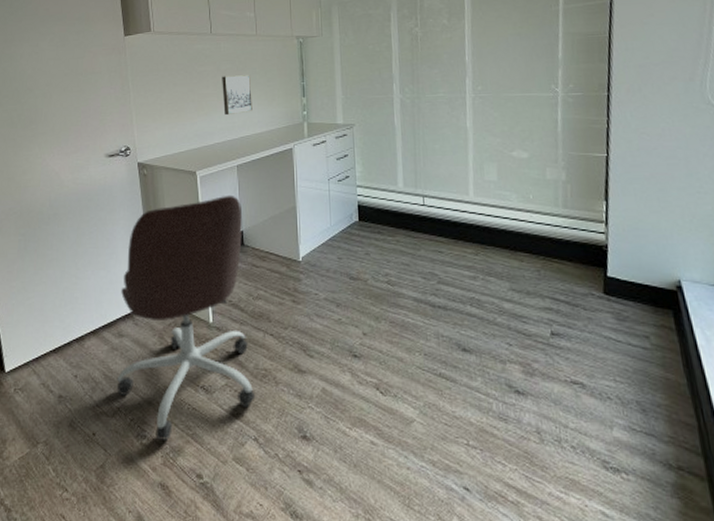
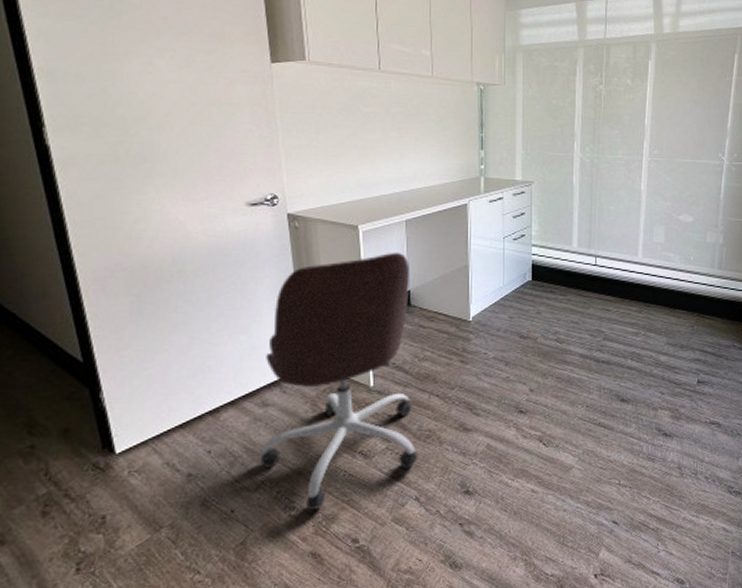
wall art: present [222,75,252,116] -> none [391,120,425,165]

